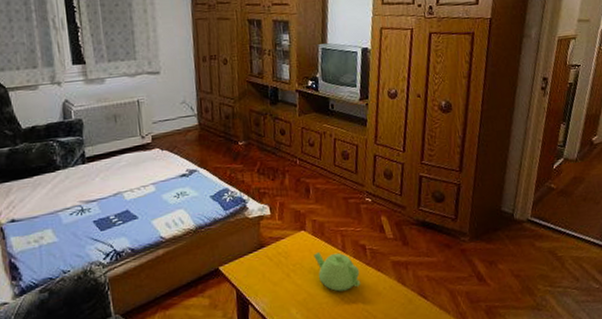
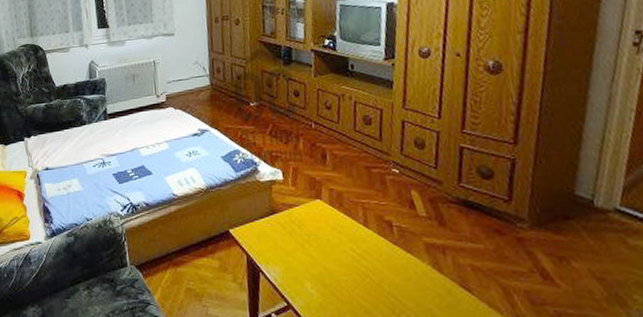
teapot: present [314,252,361,292] -> none [331,224,387,270]

